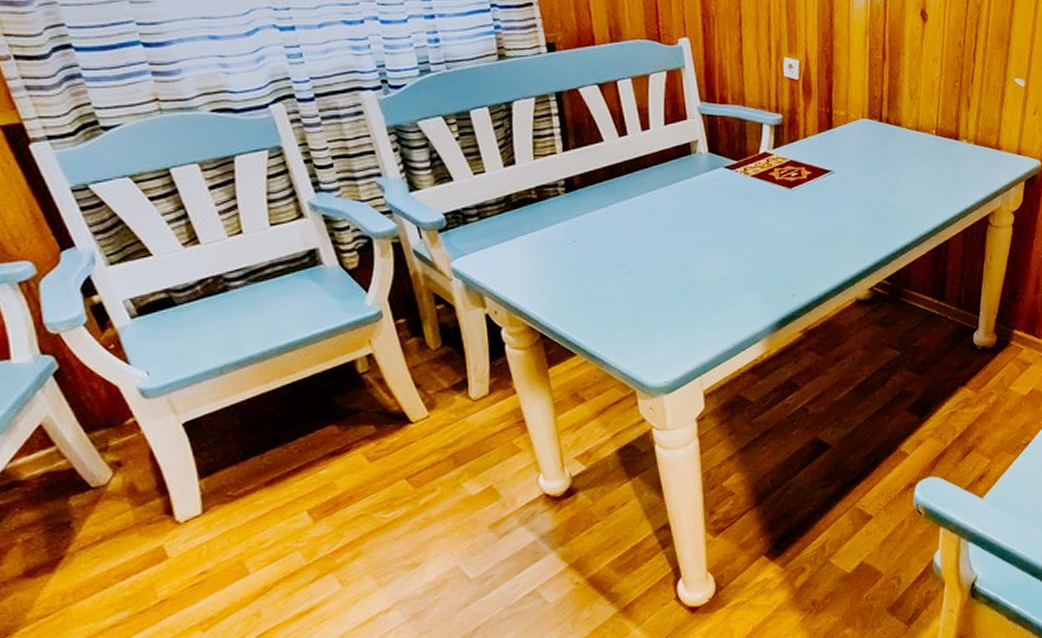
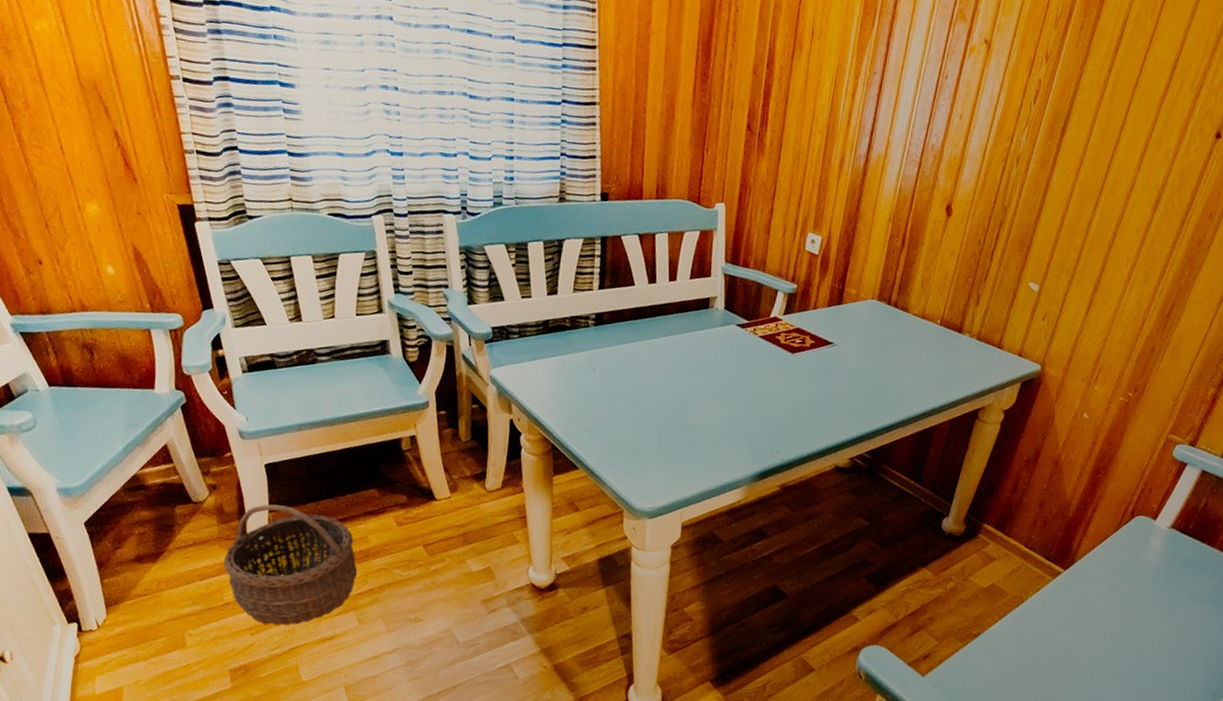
wicker basket: none [148,467,328,614] -> present [223,504,357,626]

